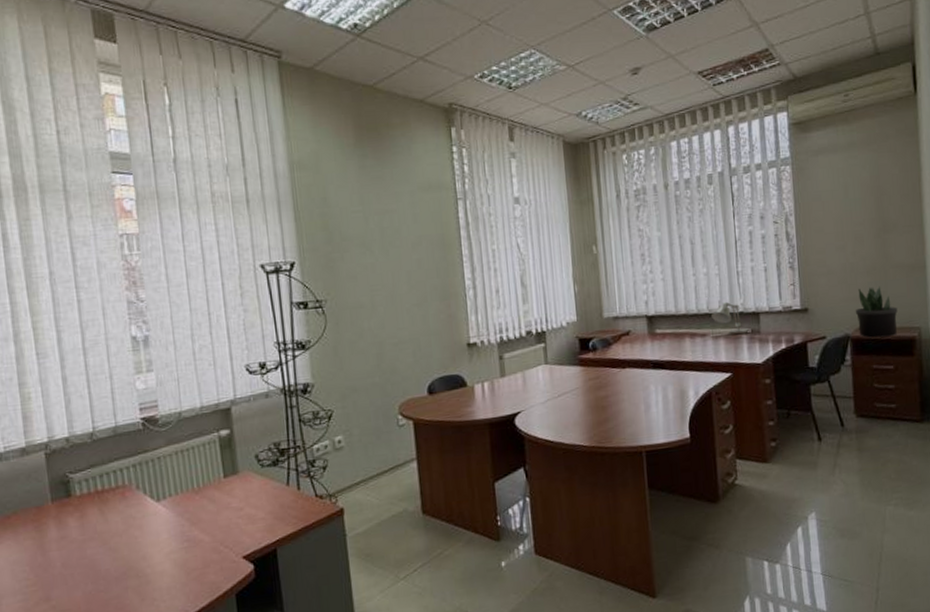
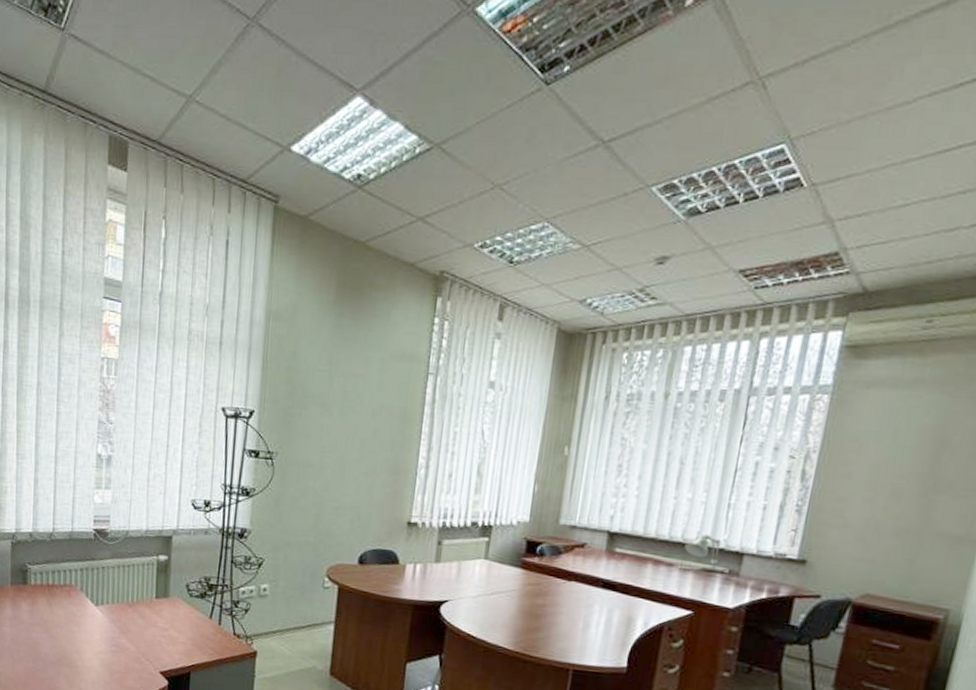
planter: present [855,286,898,338] -> none [864,551,925,612]

